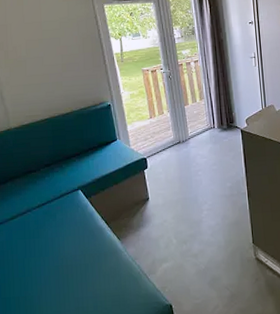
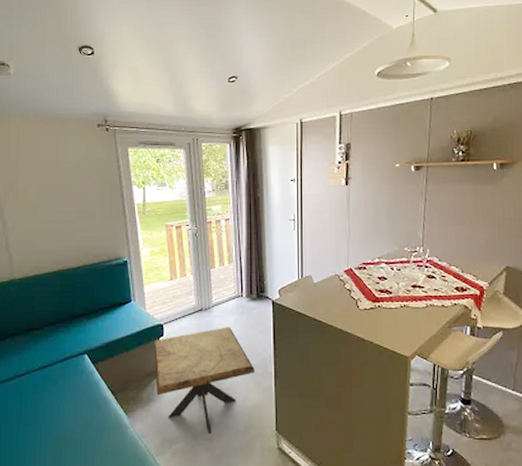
side table: none [138,155,230,251] -> present [153,327,254,434]

